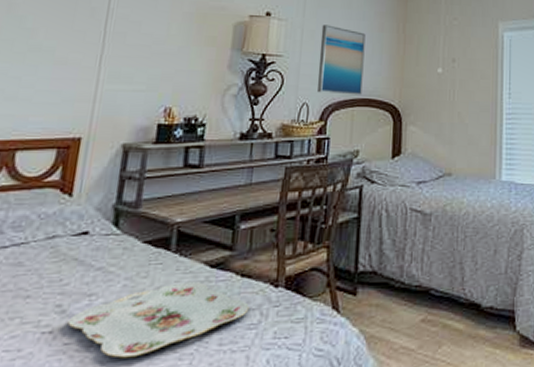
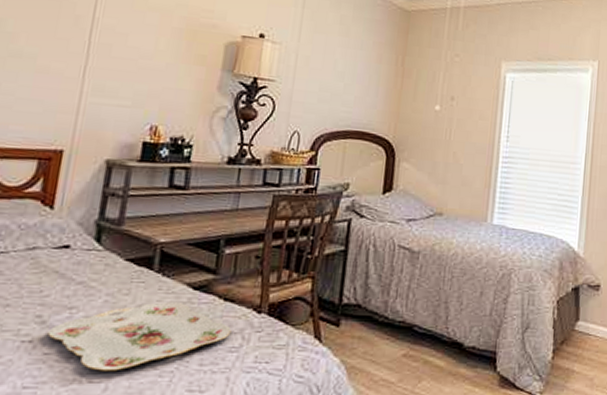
wall art: present [316,24,366,95] -> none [308,51,363,128]

